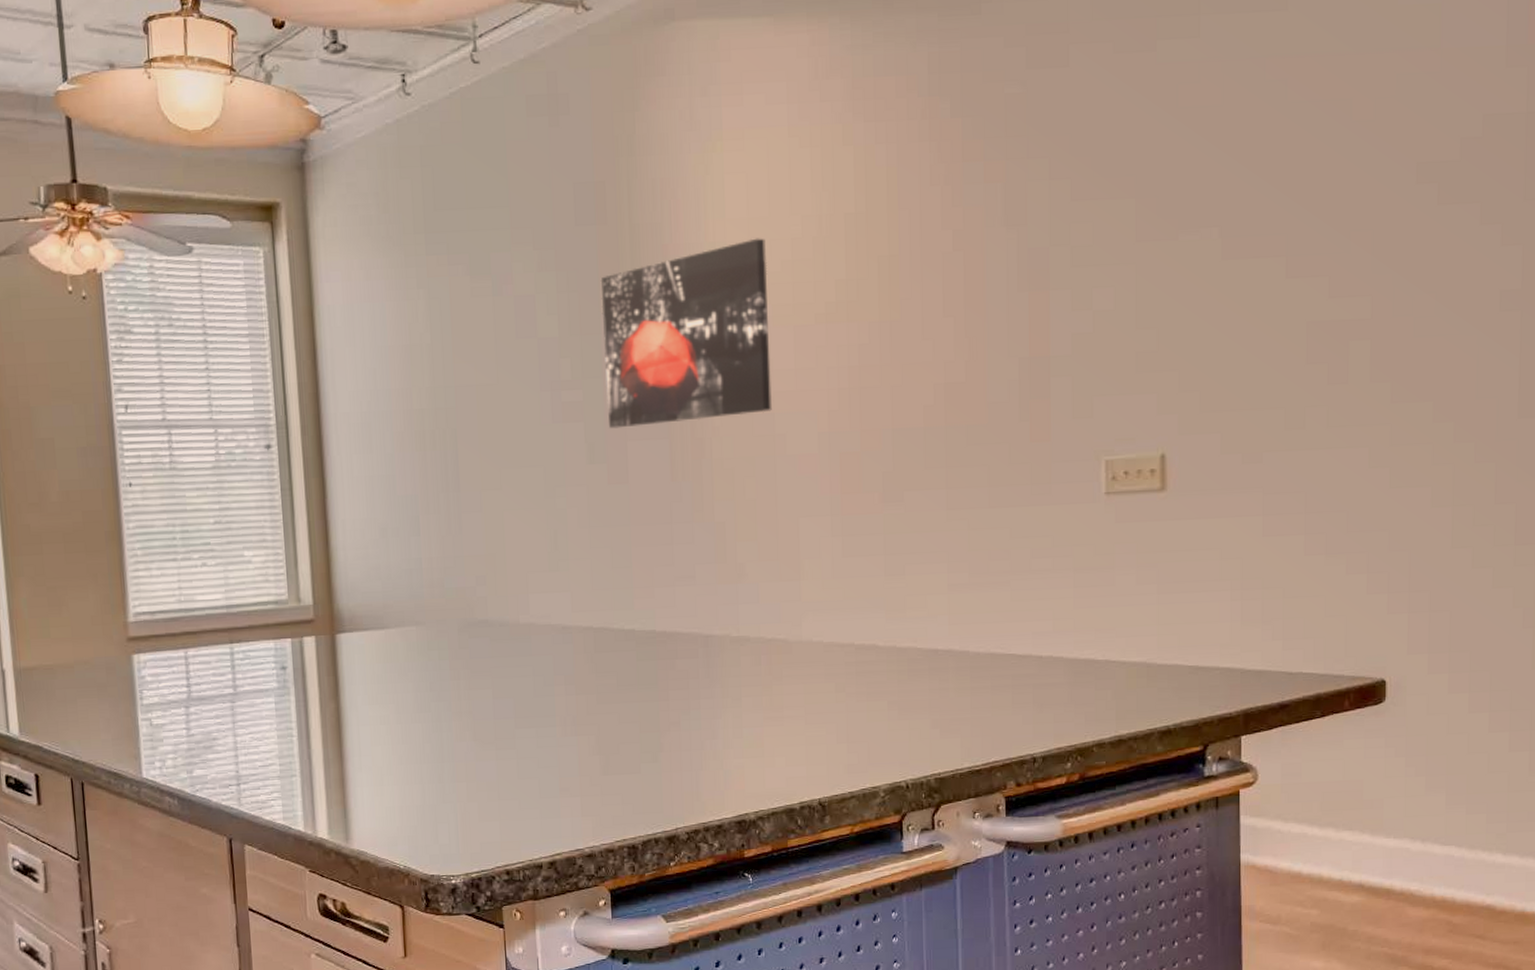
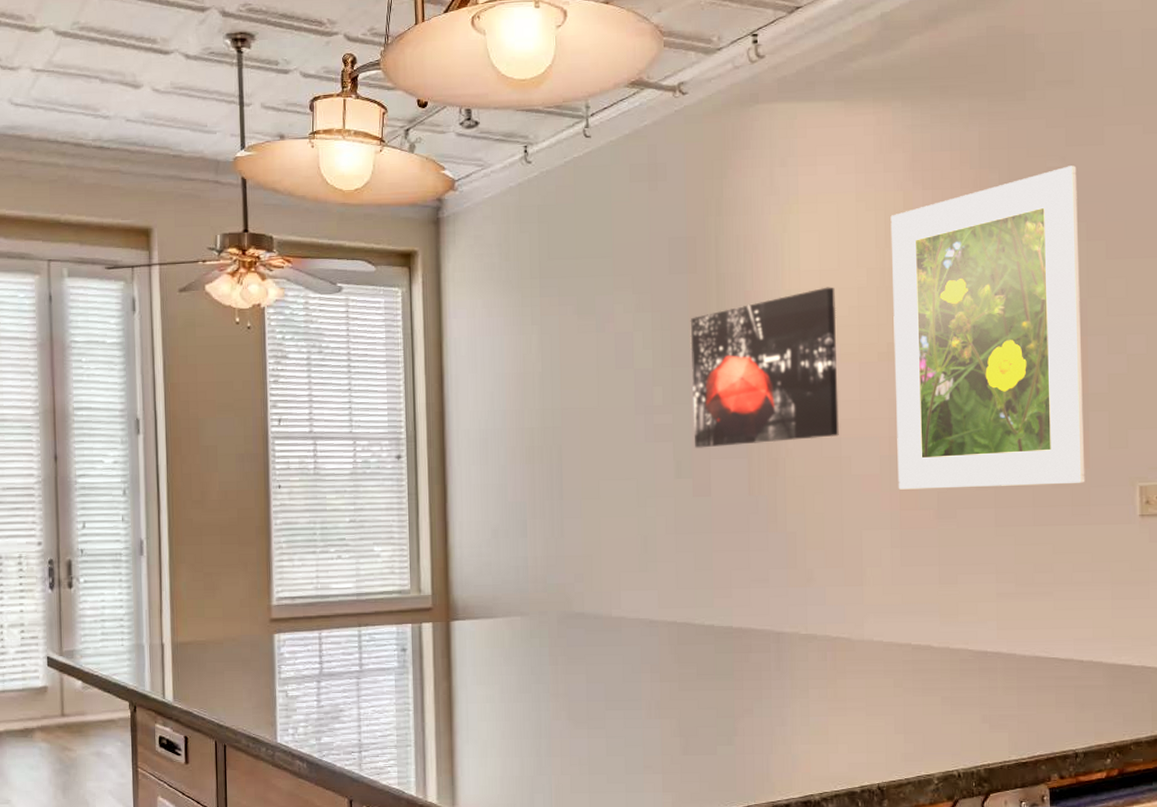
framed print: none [828,92,1046,471] -> present [890,165,1085,490]

